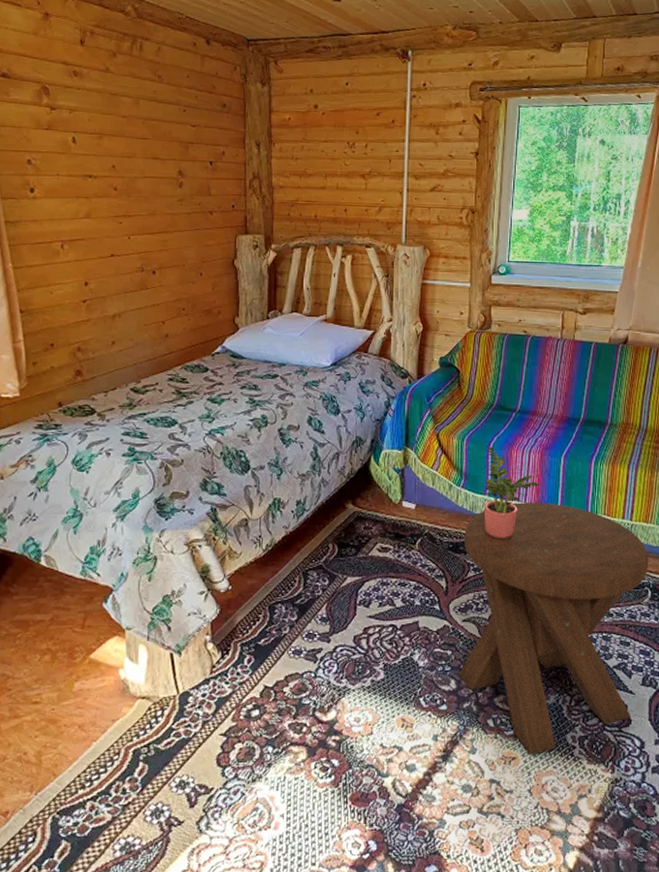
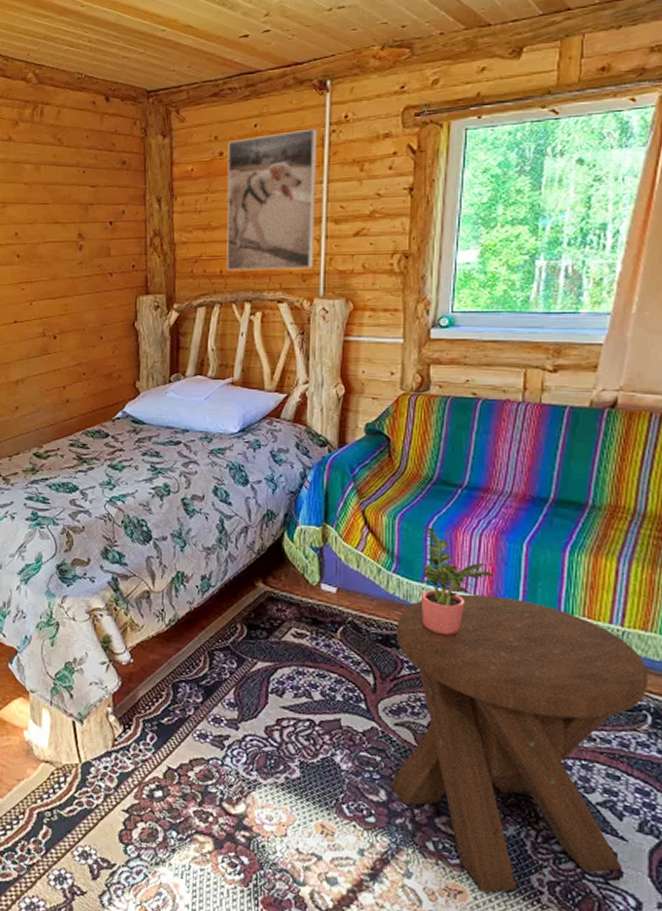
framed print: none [320,92,401,218] -> present [226,128,318,271]

